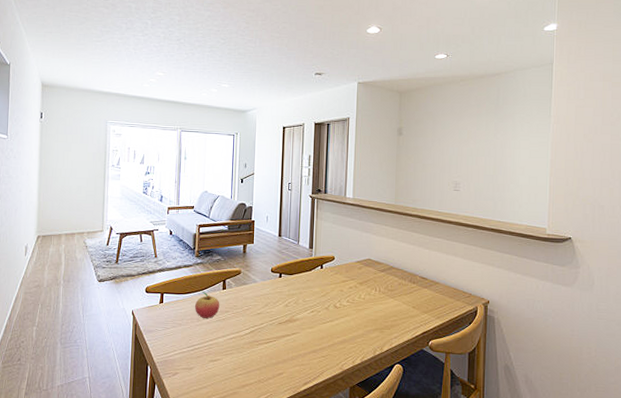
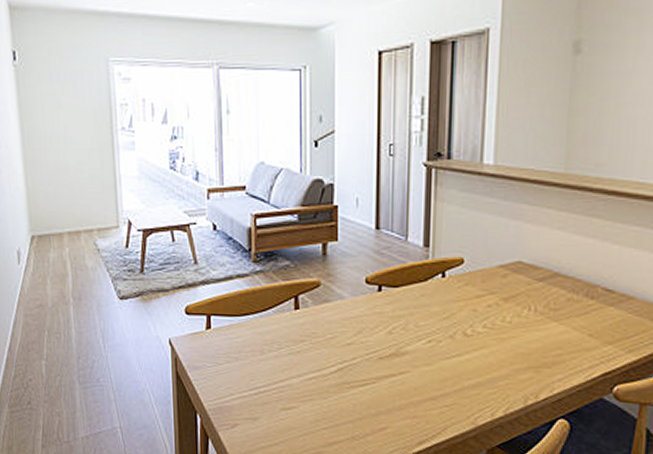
fruit: present [195,291,220,318] -> none [256,311,292,351]

